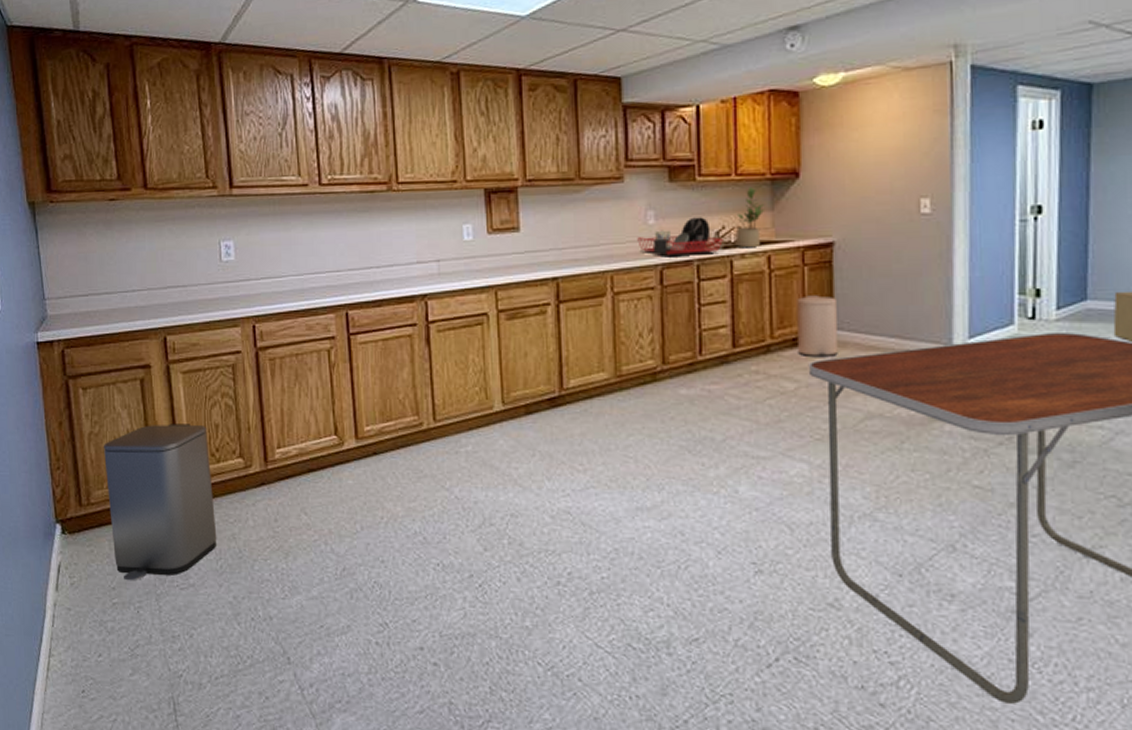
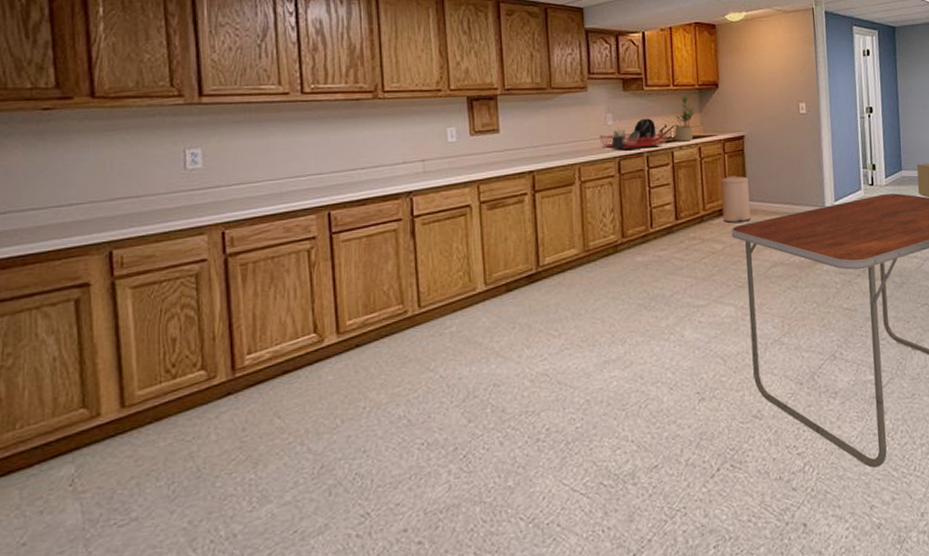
pedal bin: present [103,424,217,581] -> none [17,341,170,532]

